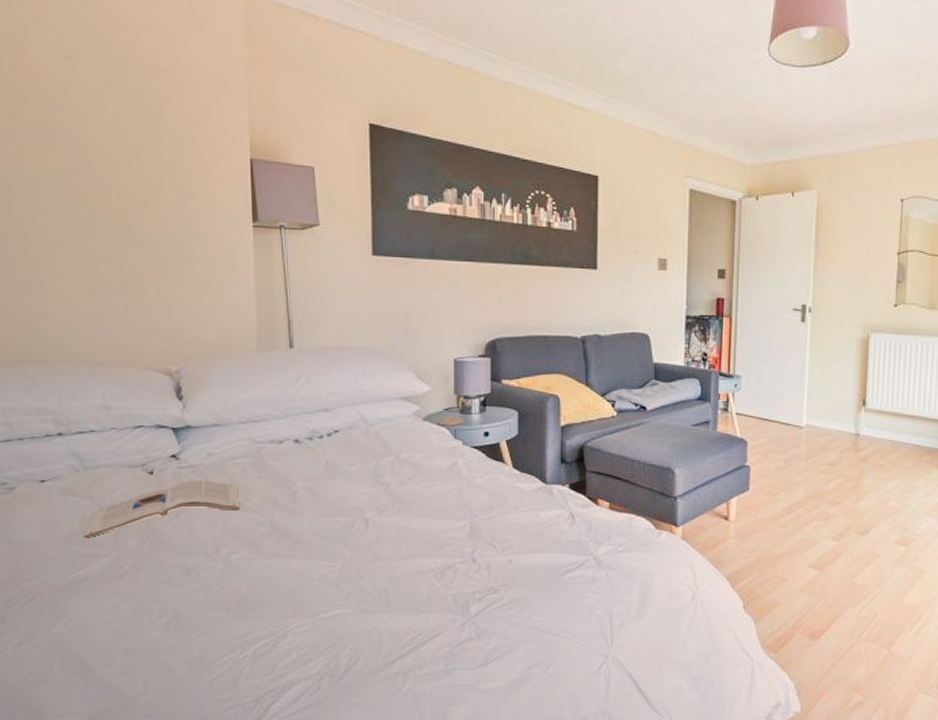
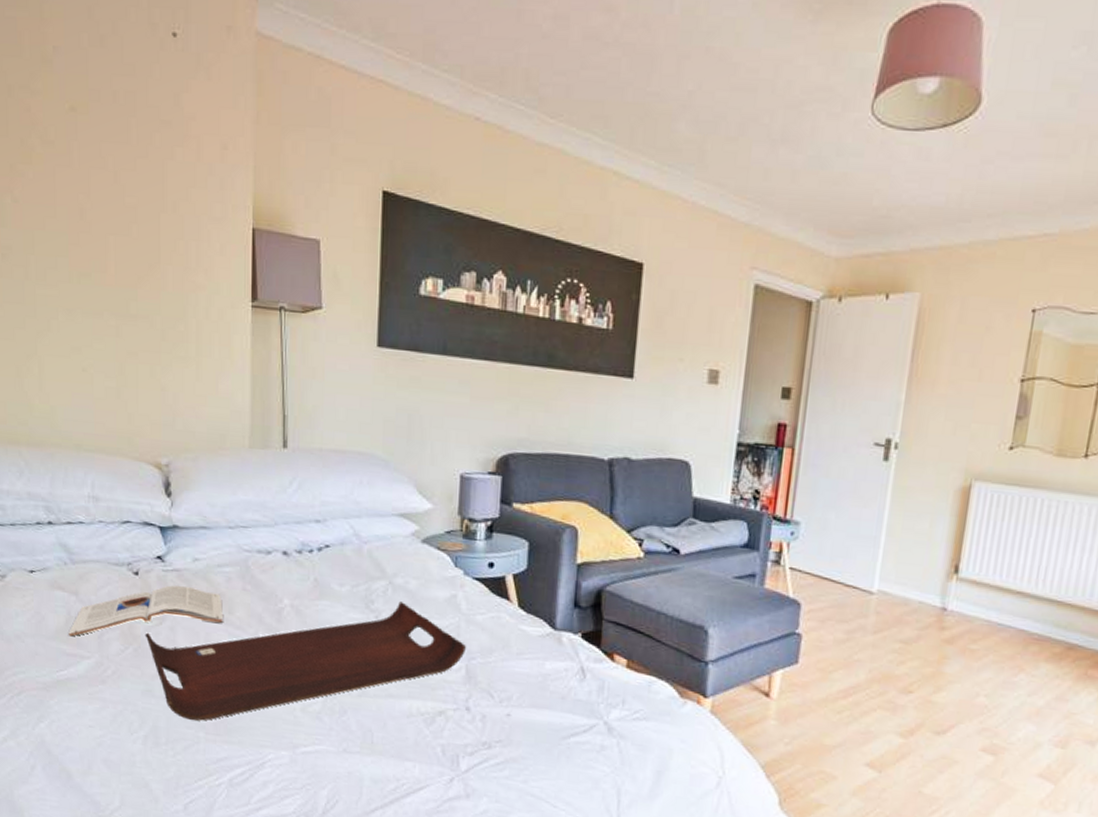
serving tray: none [162,473,469,603] -> present [145,601,466,721]

